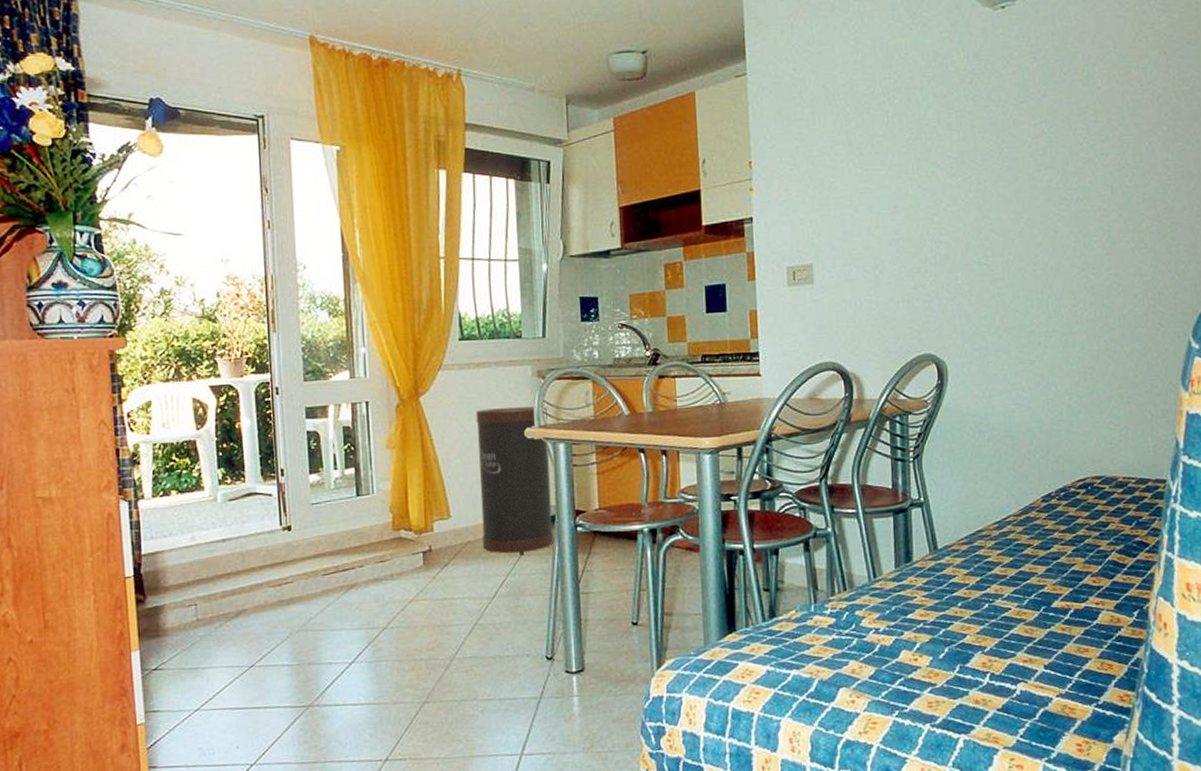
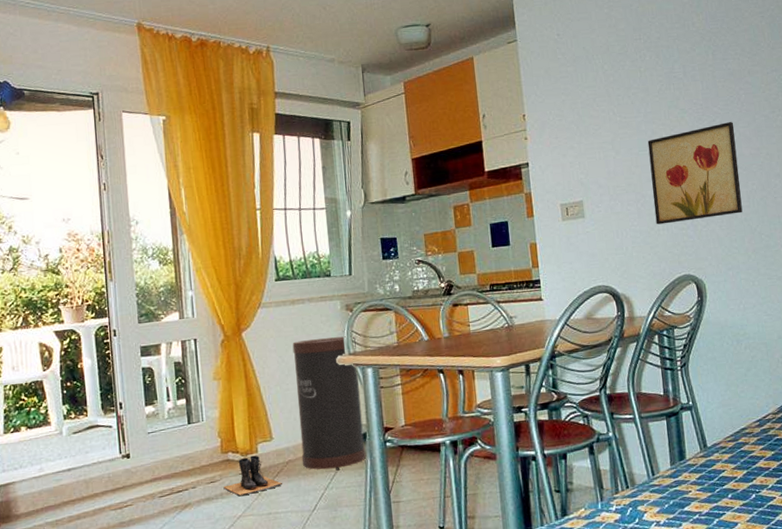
boots: none [394,534,459,579] -> present [223,455,282,497]
wall art: none [891,180,996,296] -> present [647,122,743,225]

